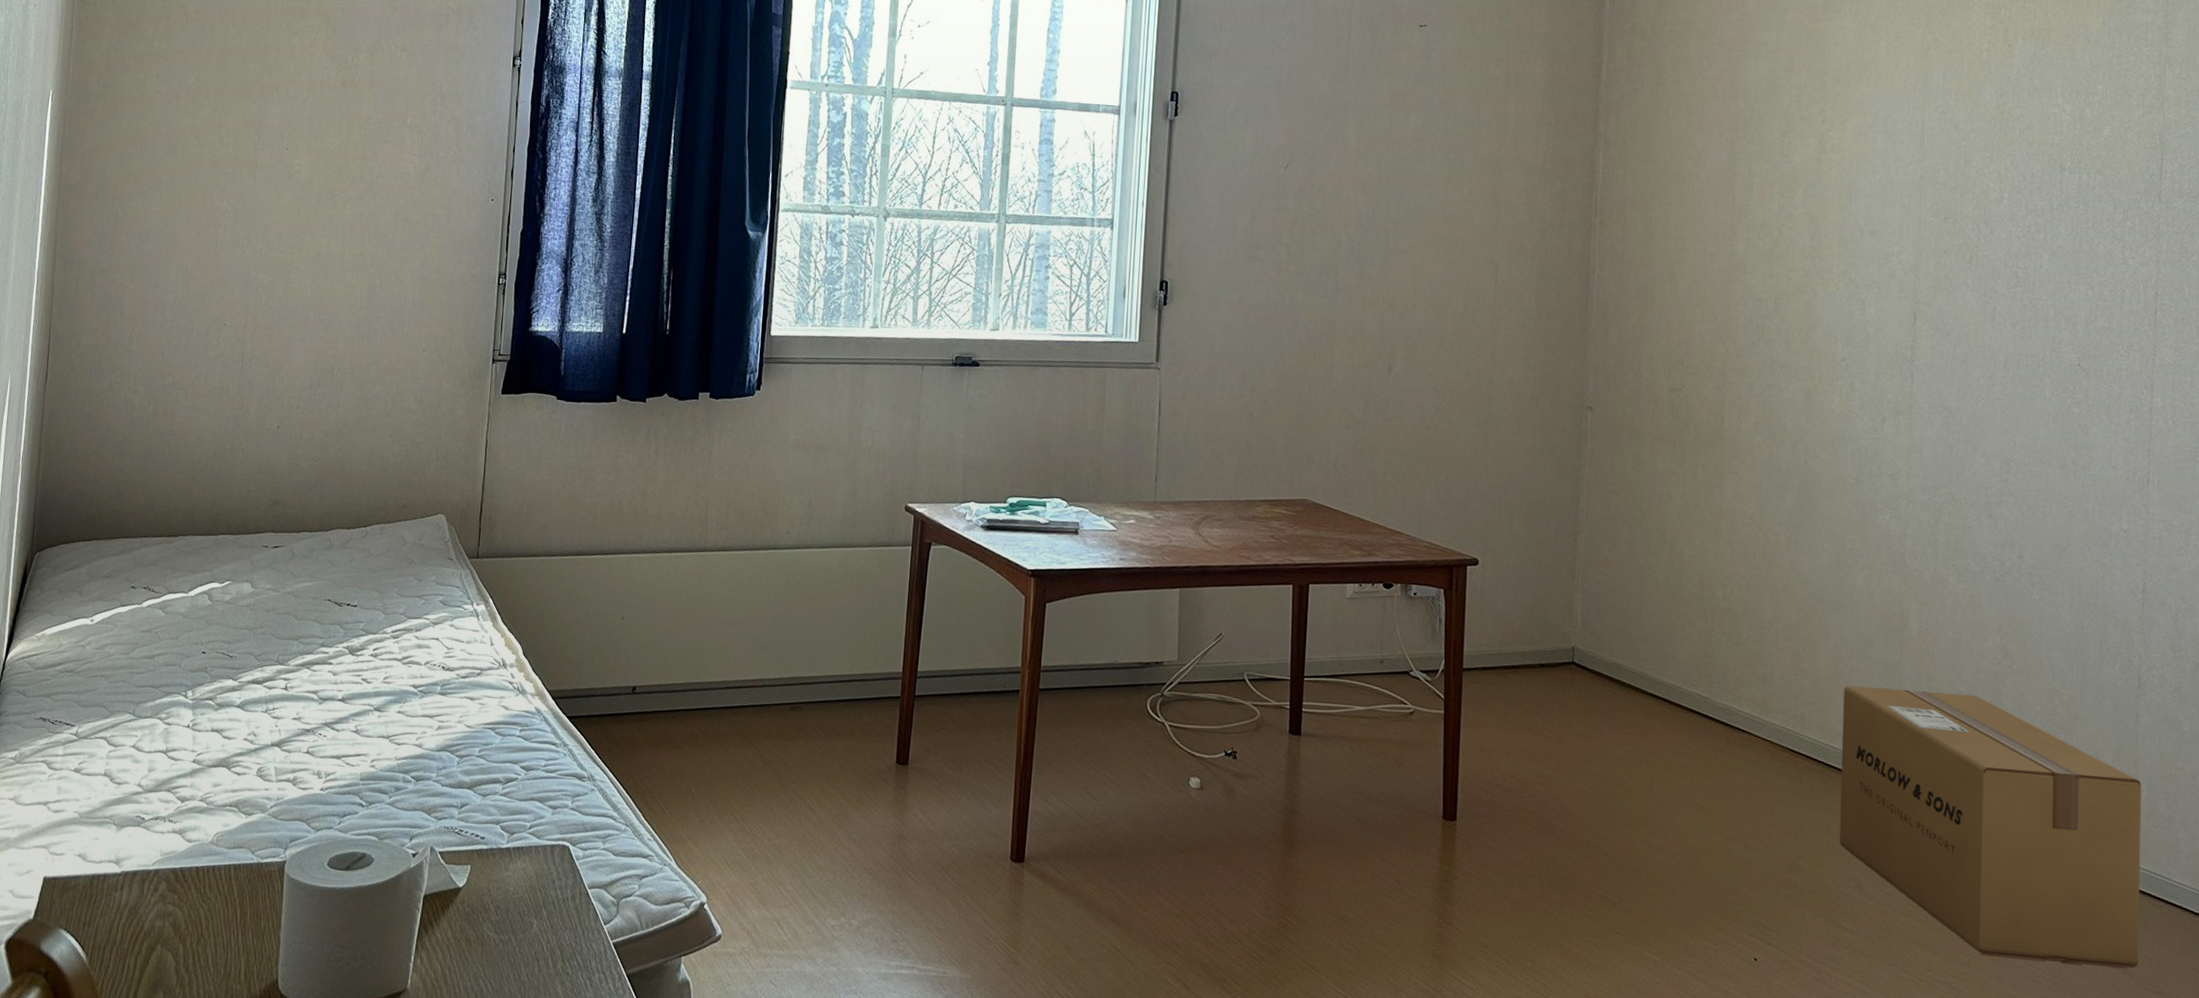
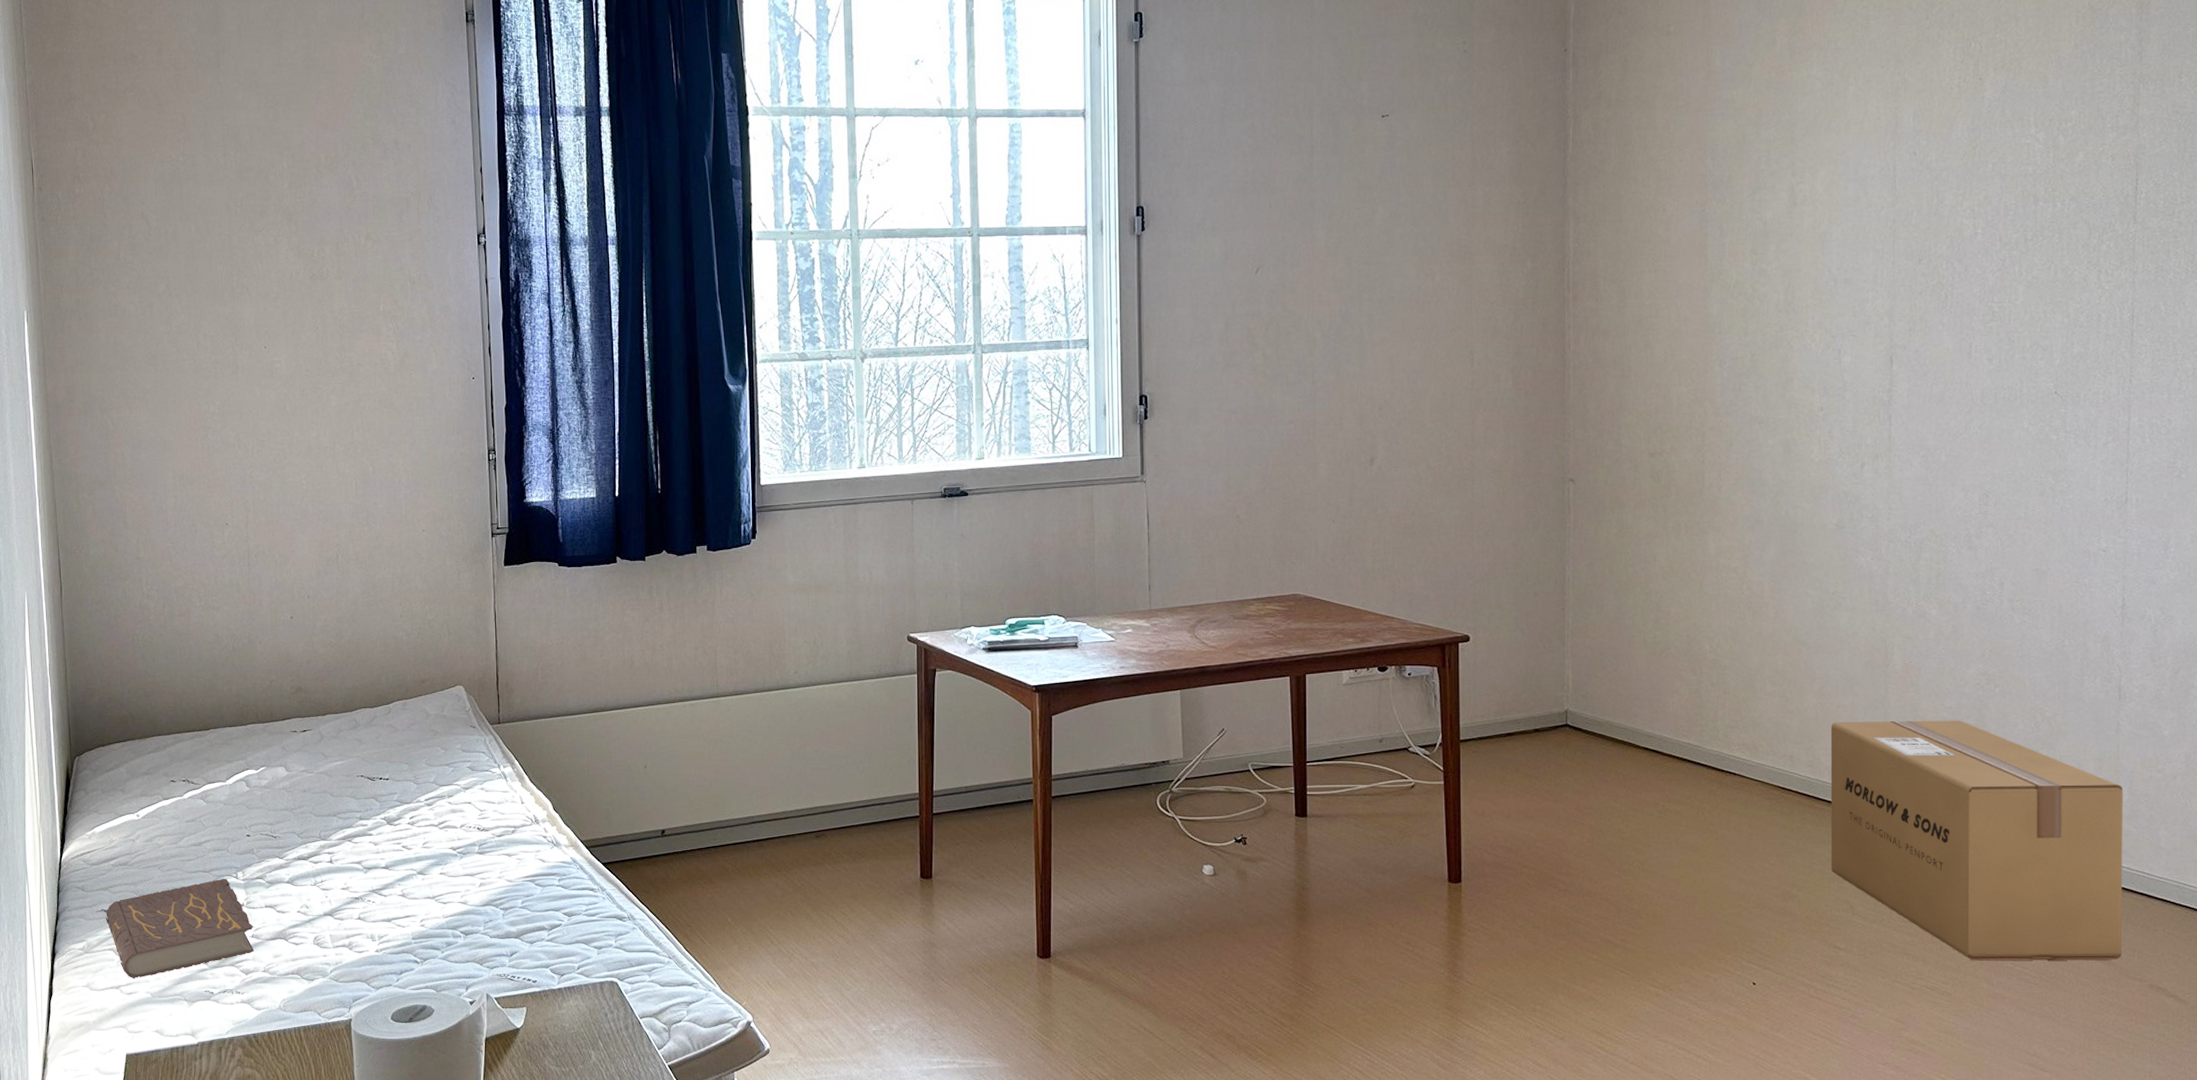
book: none [43,696,197,797] -> present [106,878,254,979]

